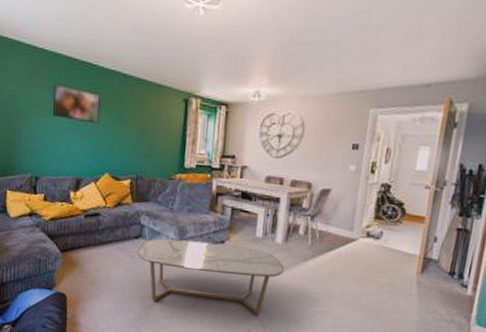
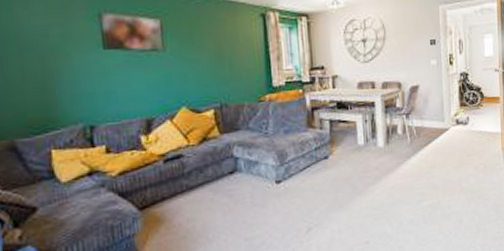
coffee table: present [137,238,285,316] -> none [234,157,391,239]

